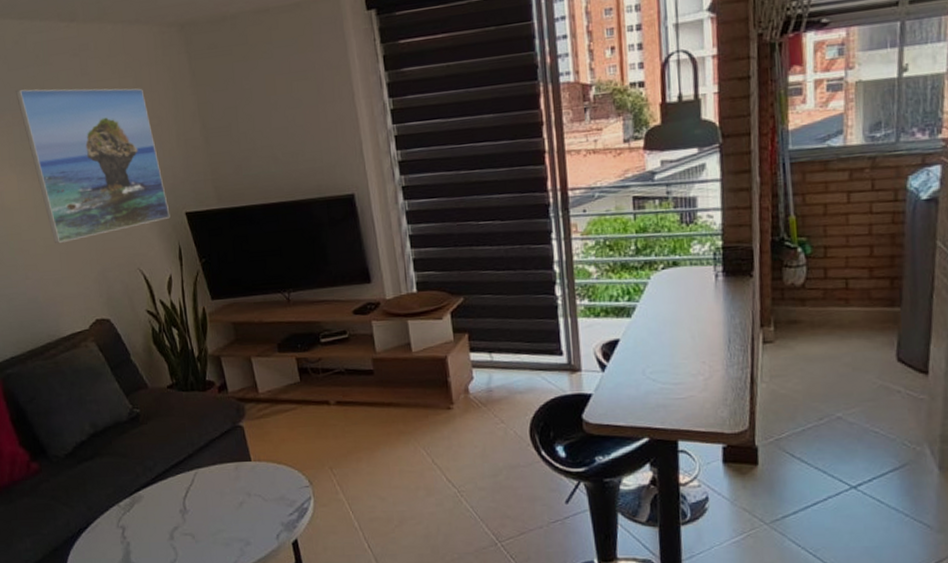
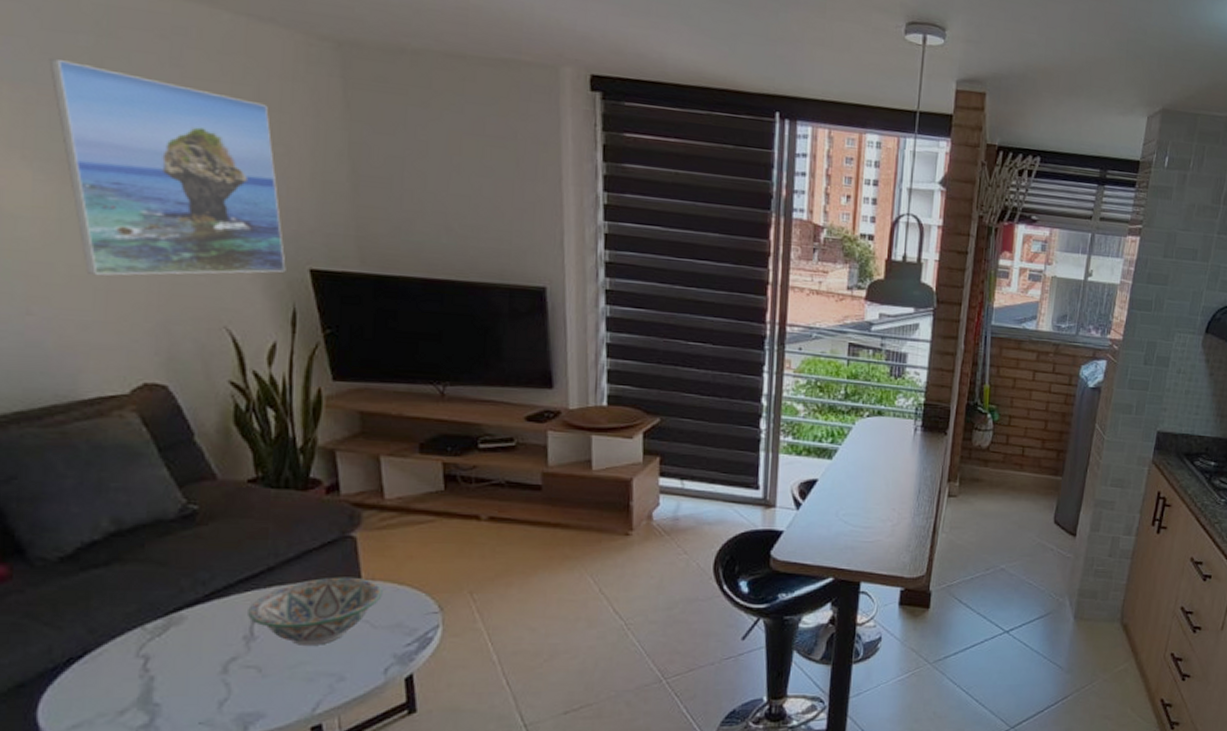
decorative bowl: none [180,459,268,516] -> present [248,577,383,645]

